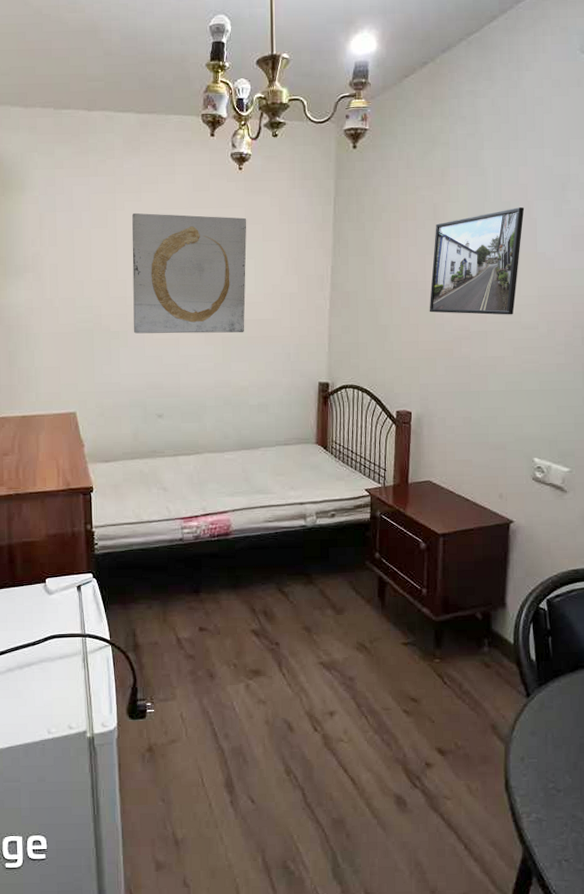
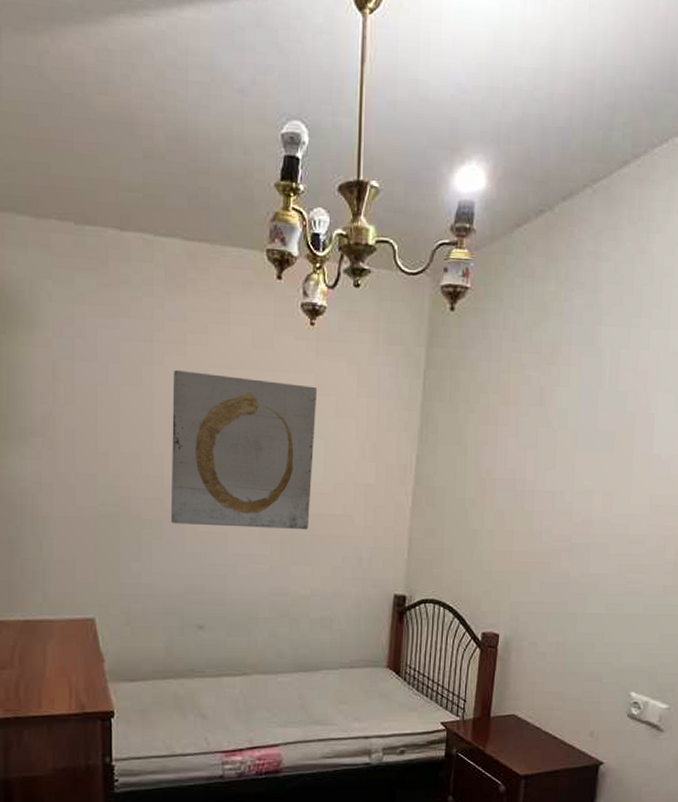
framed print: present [429,207,525,315] -> none [526,399,643,526]

